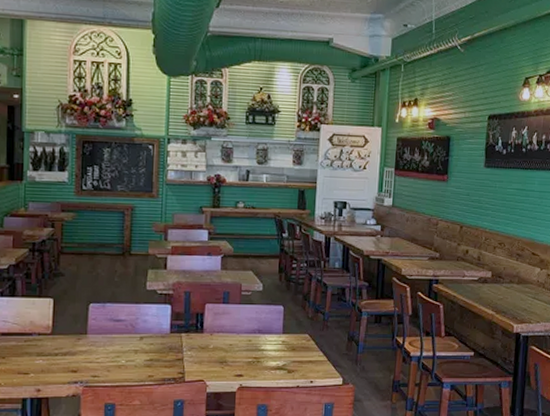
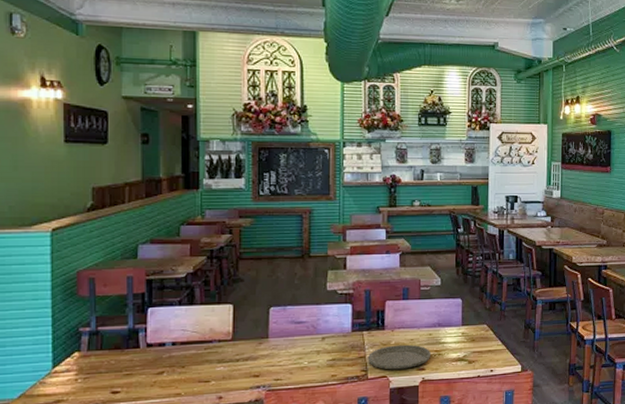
plate: none [185,349,250,374] -> present [367,344,432,370]

